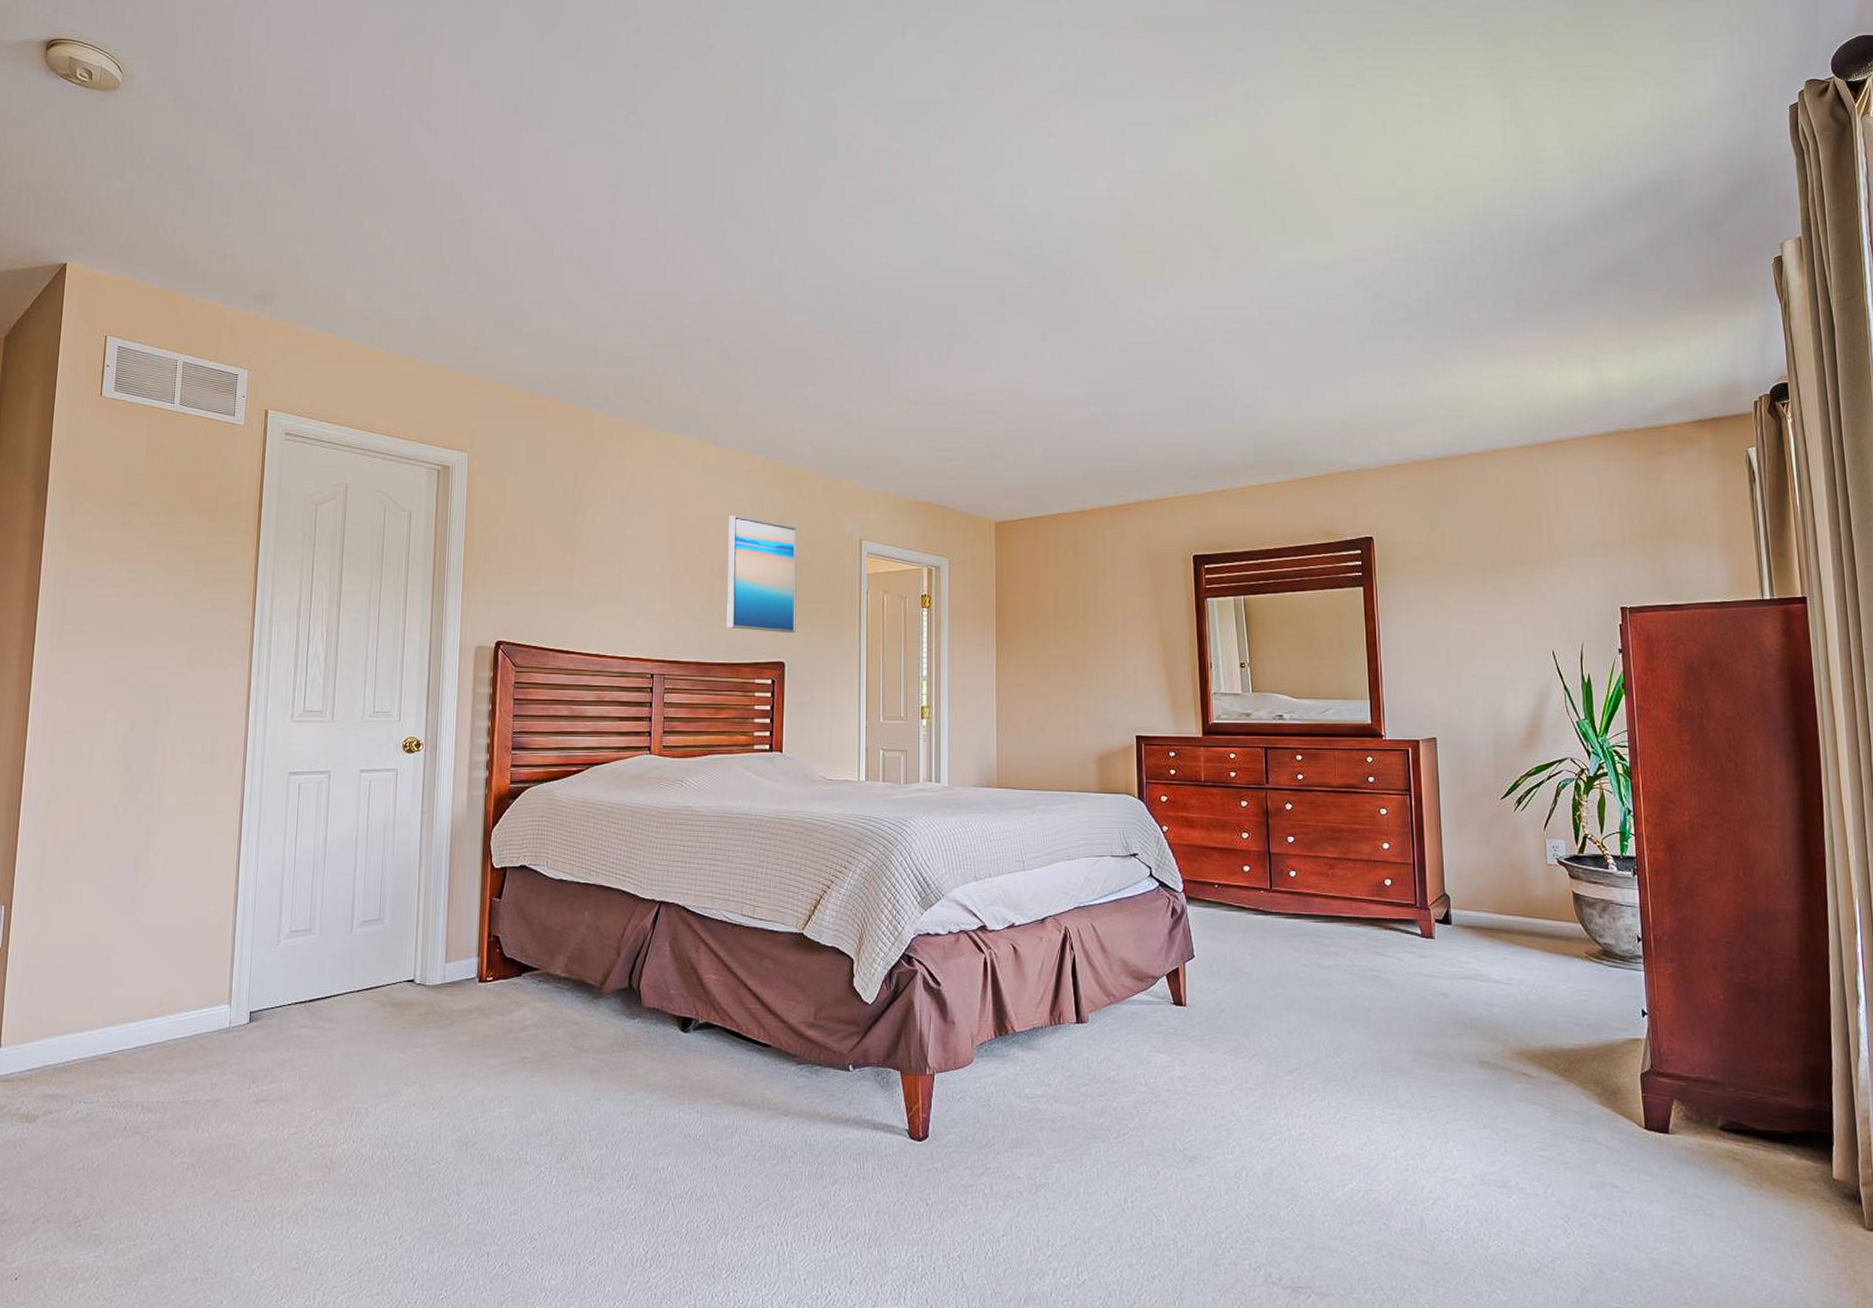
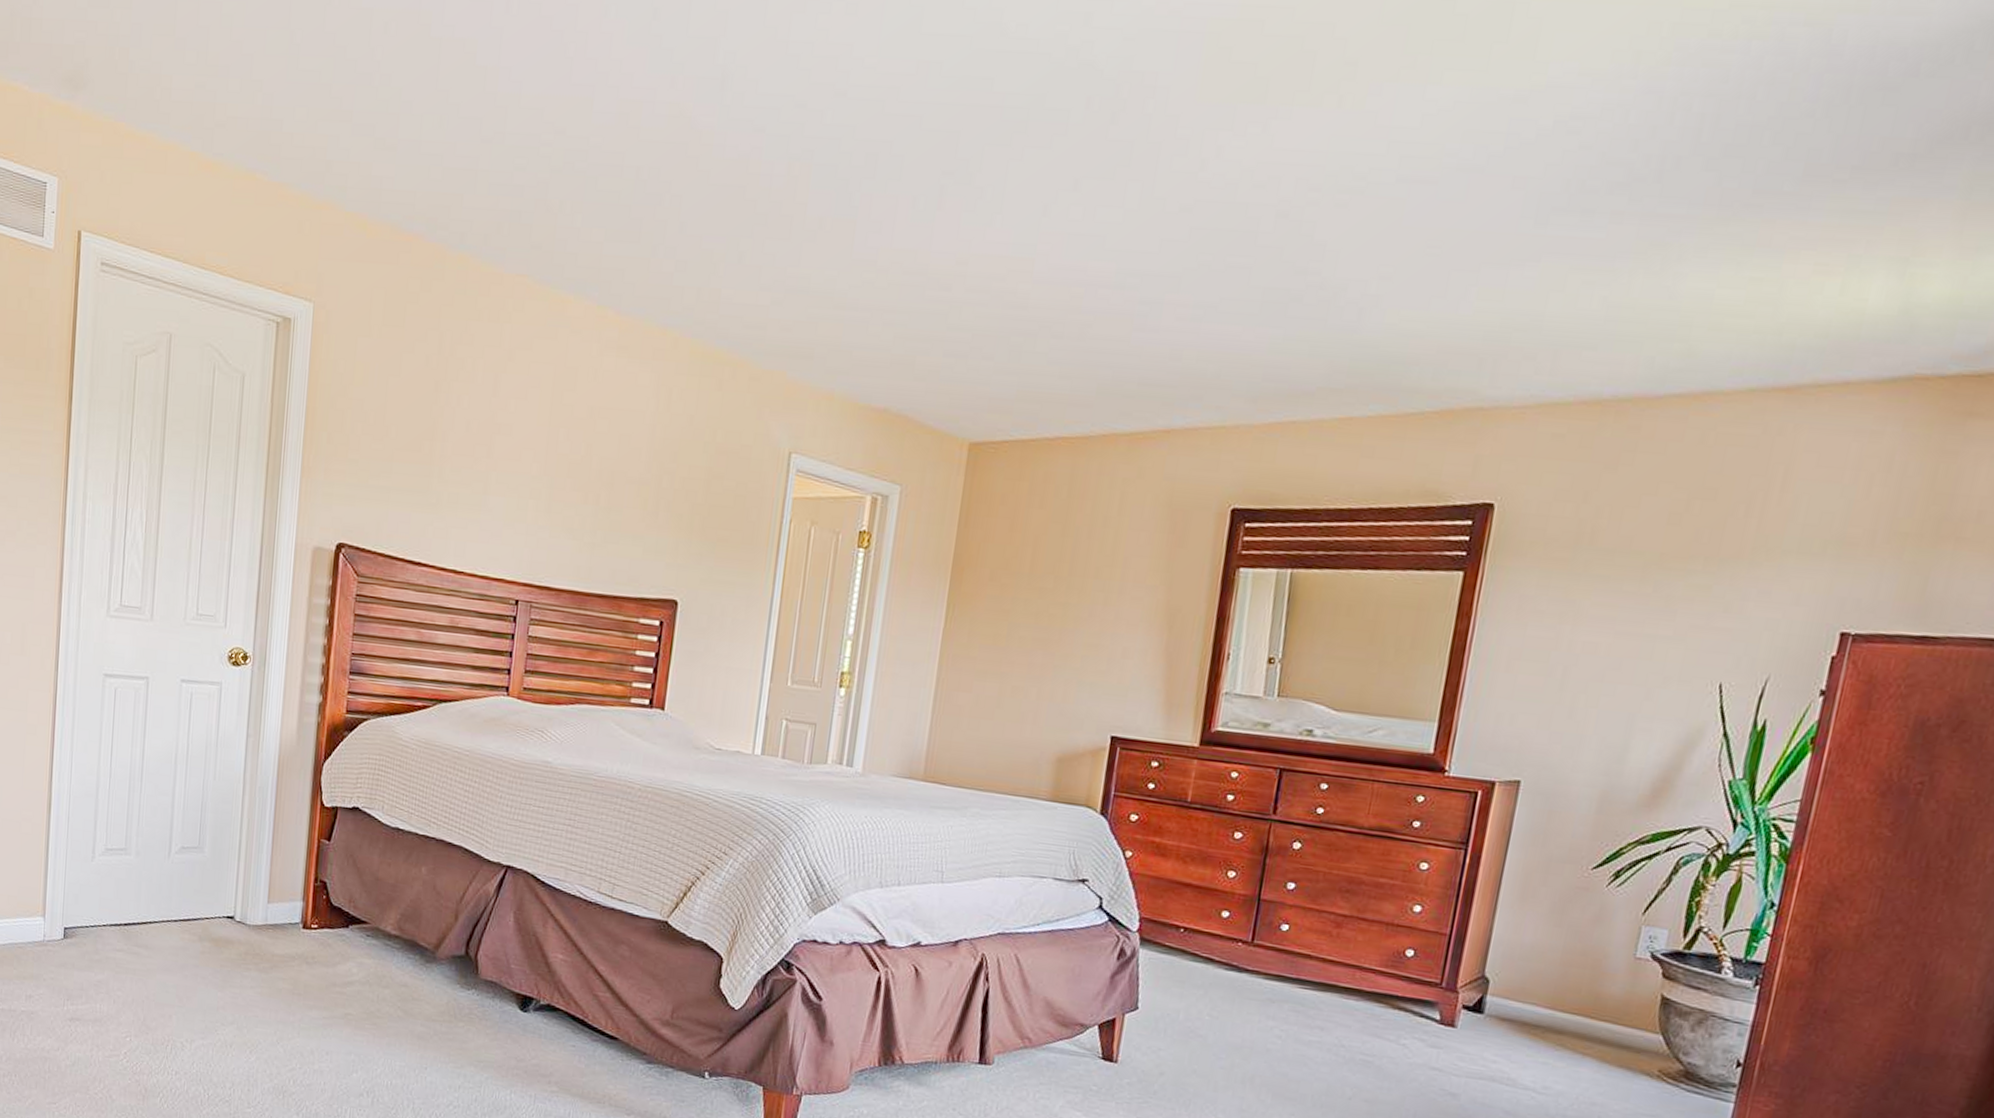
wall art: present [727,515,797,634] -> none [611,407,710,566]

